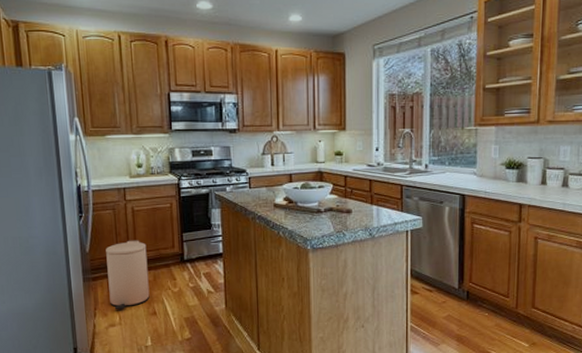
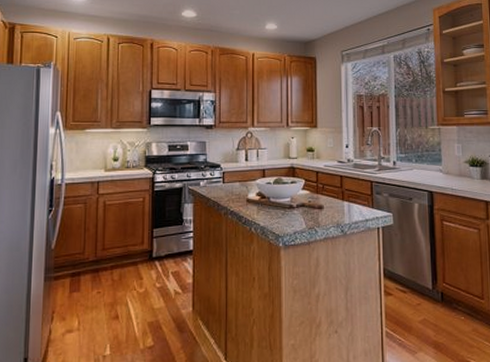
pedal bin: present [106,240,150,310] -> none [70,236,115,313]

